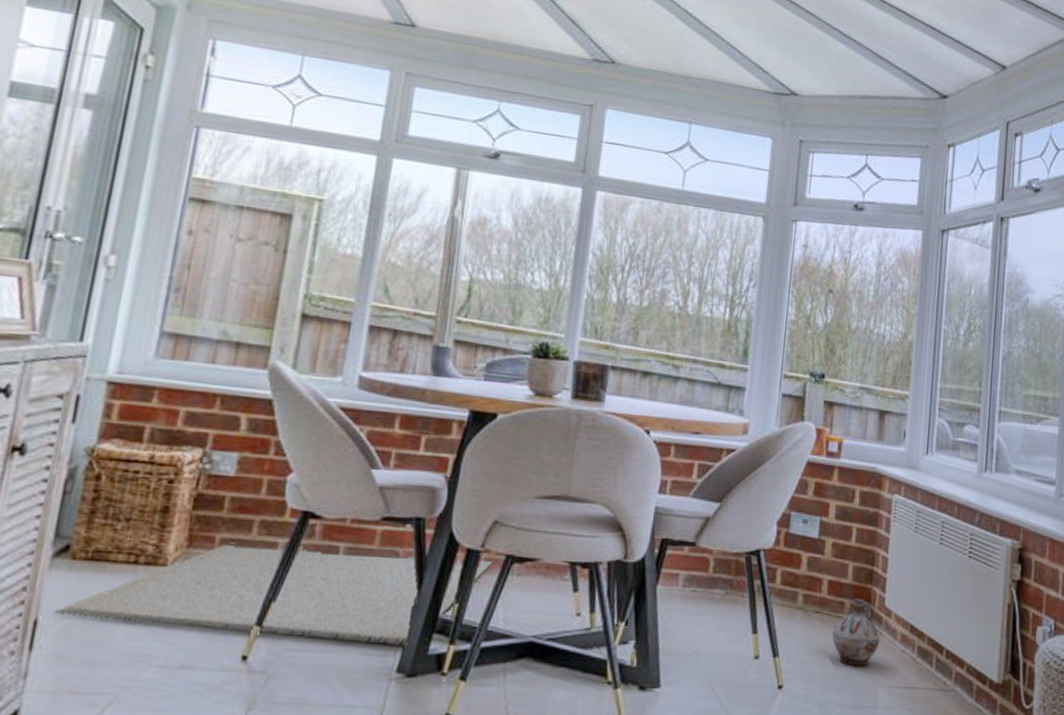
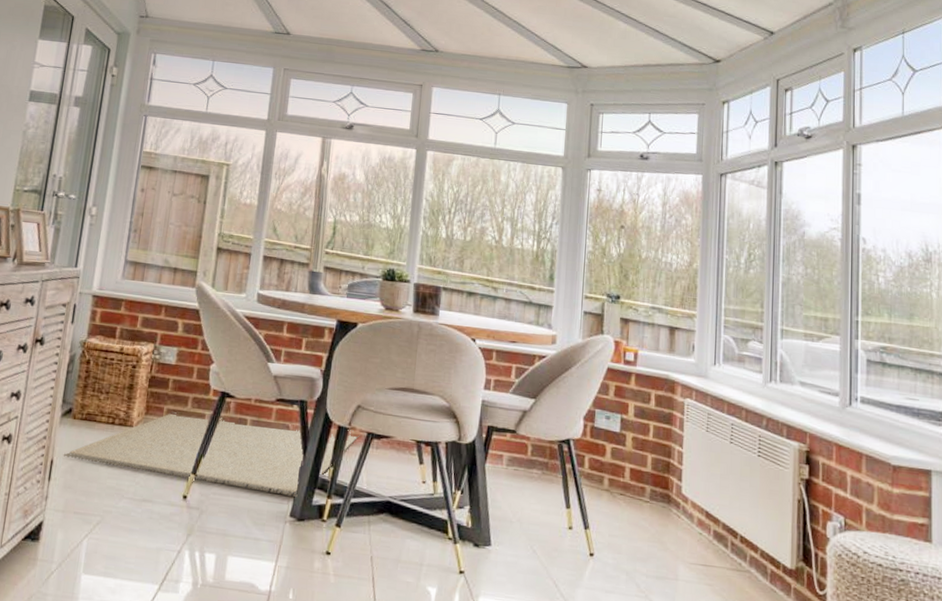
ceramic jug: present [832,598,880,667] -> none [635,485,679,544]

